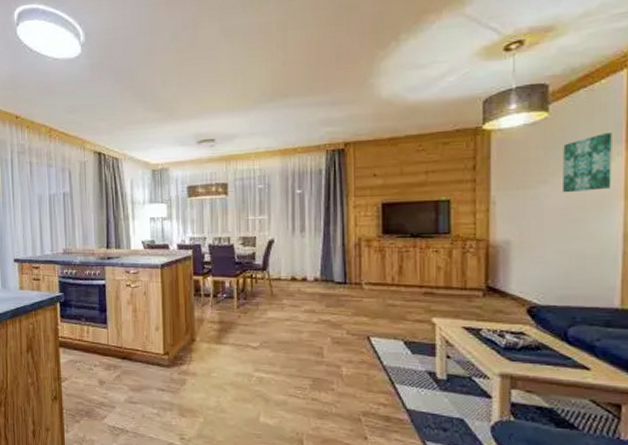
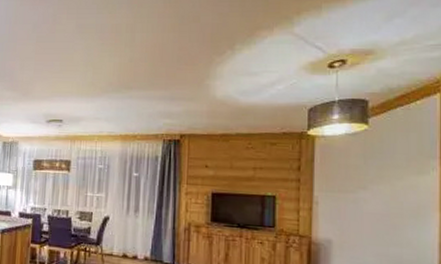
wall art: present [563,133,612,193] -> none [382,149,427,201]

